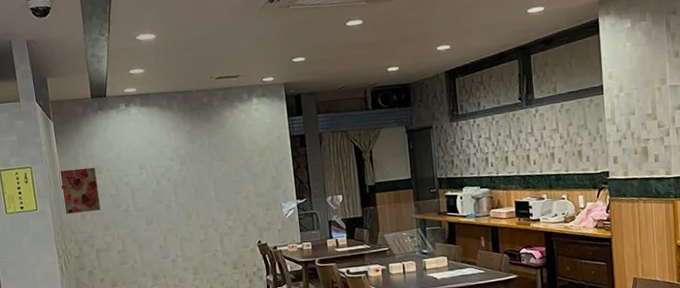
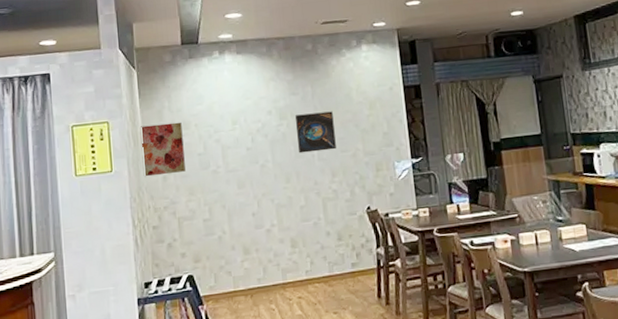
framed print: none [194,158,231,195] -> present [295,111,336,154]

